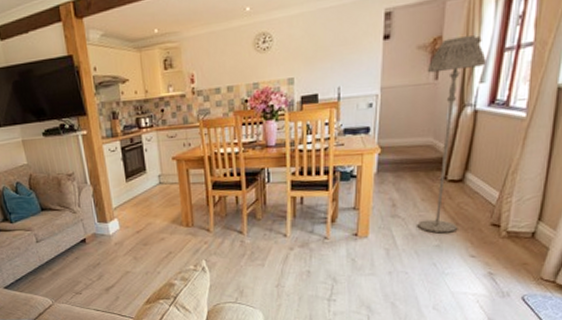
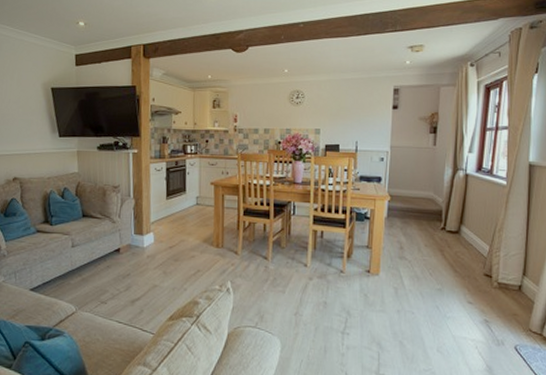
floor lamp: present [417,35,486,234] -> none [422,115,473,279]

